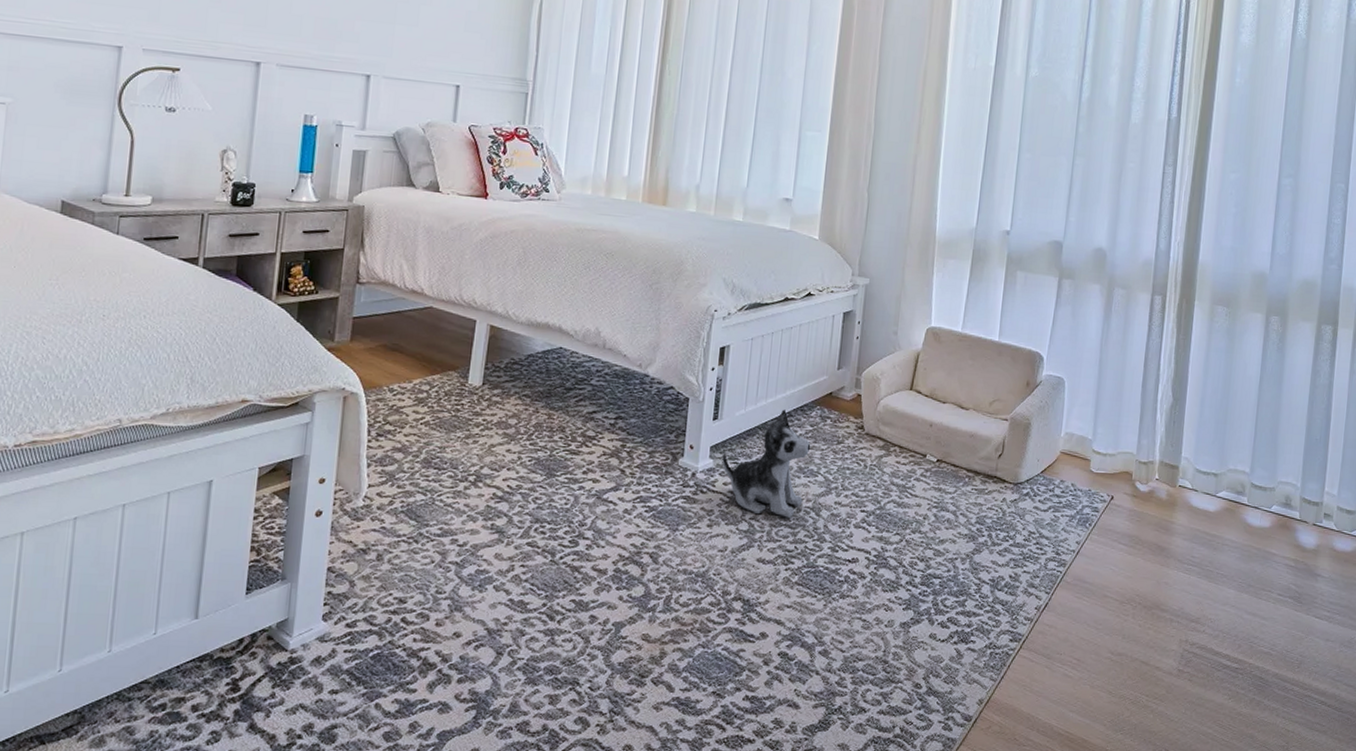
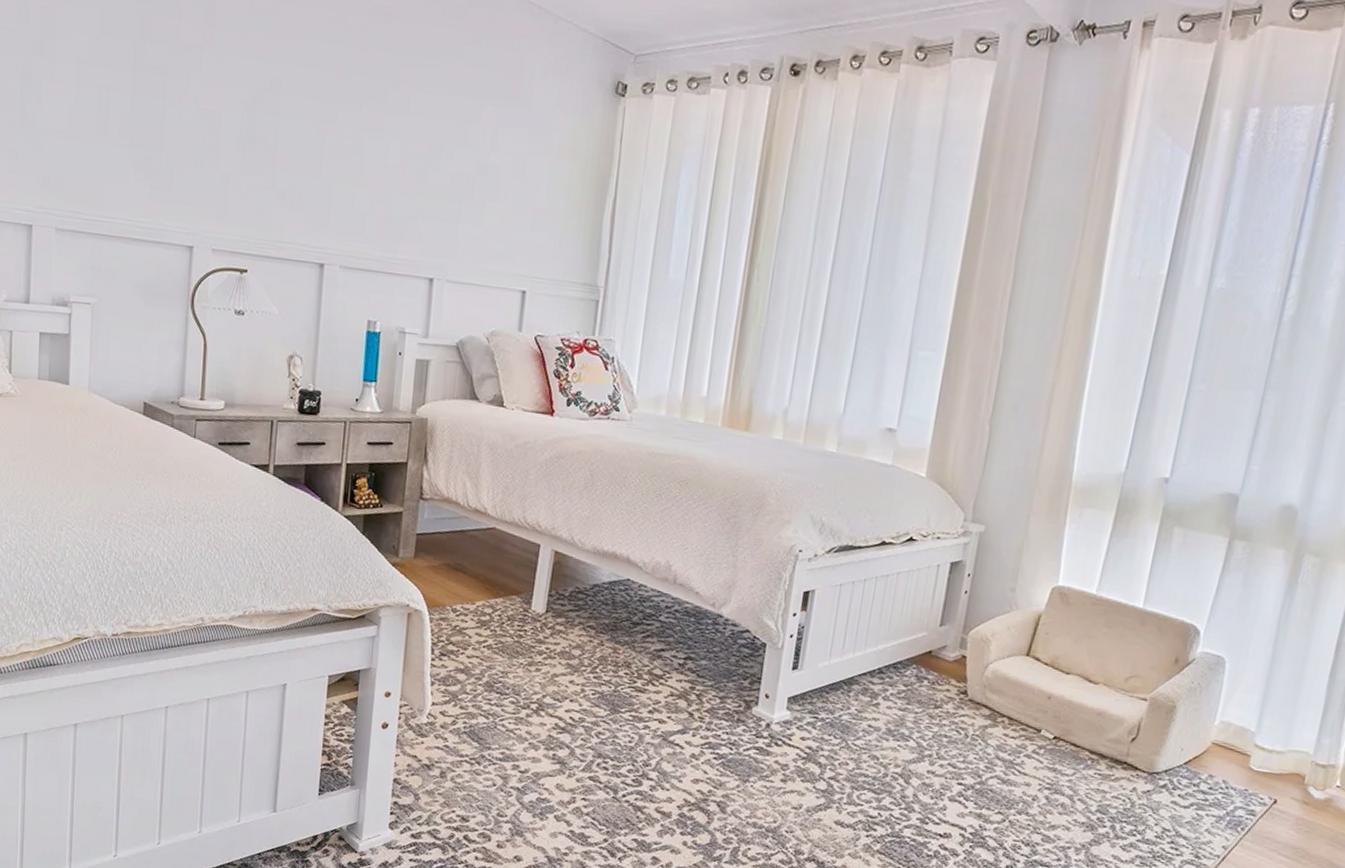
plush toy: present [722,409,811,518] -> none [800,665,903,782]

